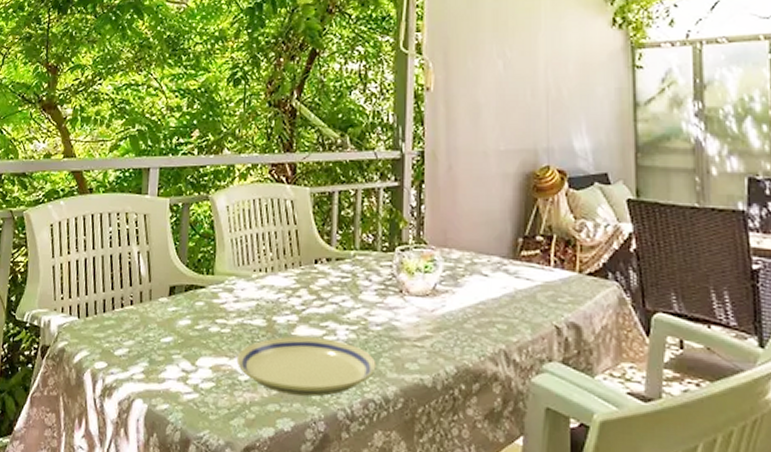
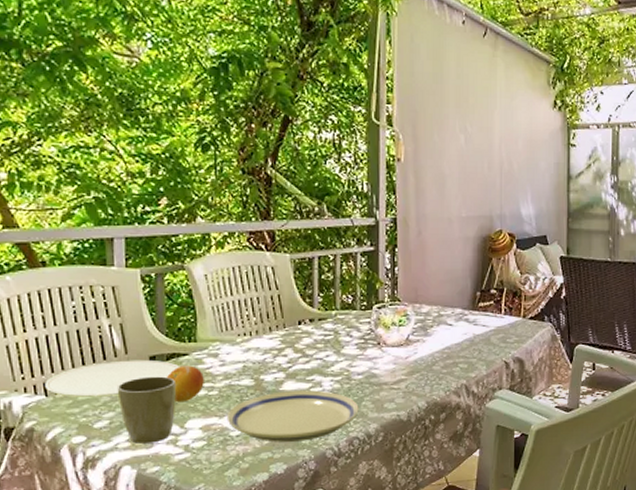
plate: none [79,288,197,324] -> present [45,359,181,398]
cup: none [138,306,191,378] -> present [117,376,176,444]
fruit: none [184,298,218,338] -> present [167,365,204,403]

